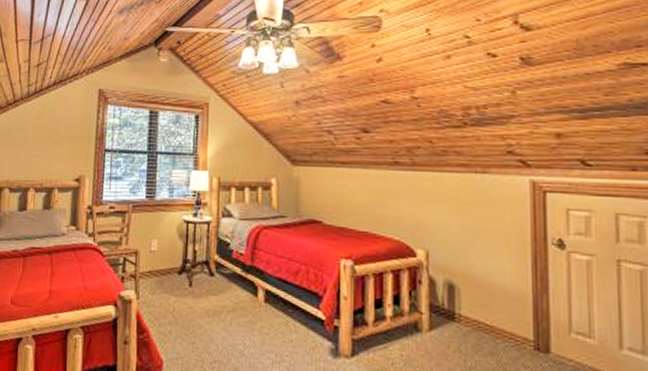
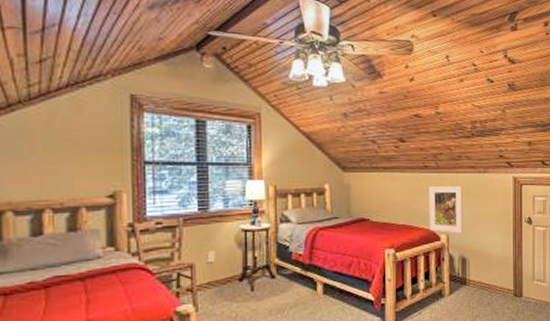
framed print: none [400,187,451,251] -> present [429,186,463,234]

